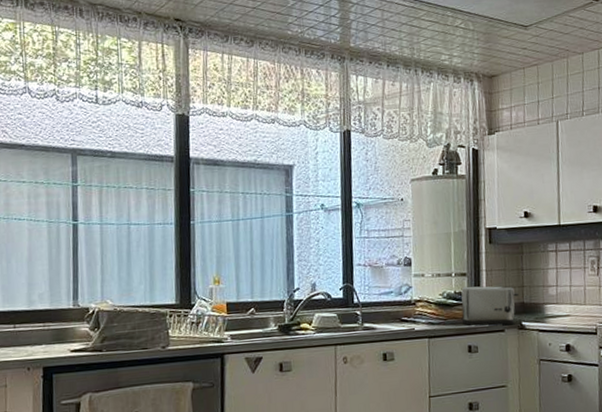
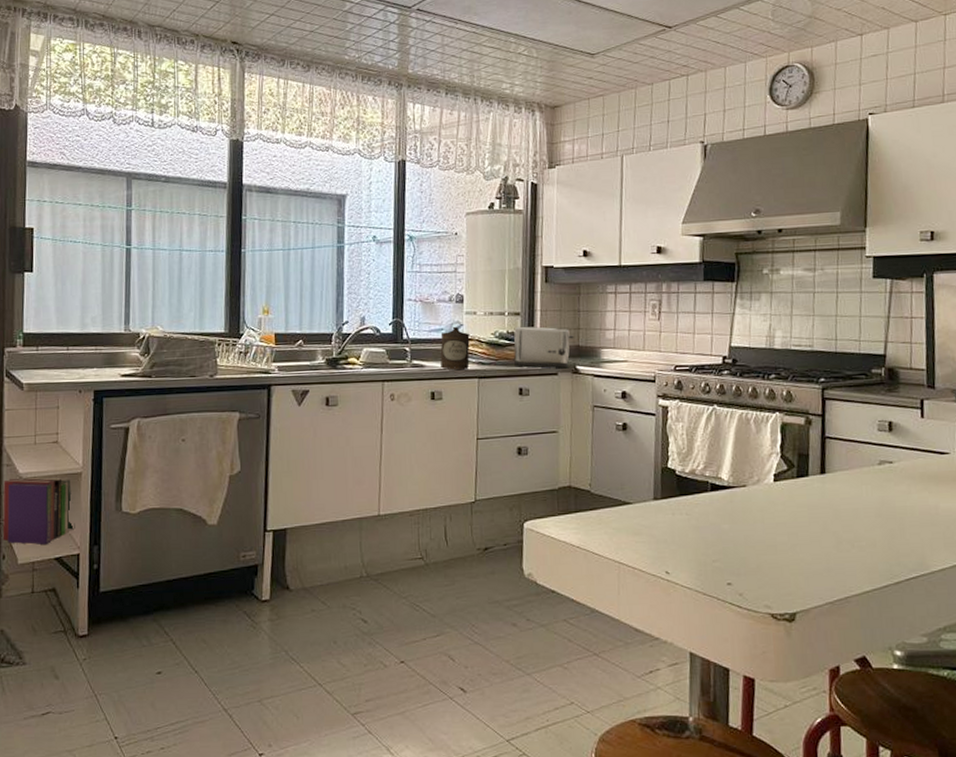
canister: none [390,288,420,332] -> present [440,326,470,371]

